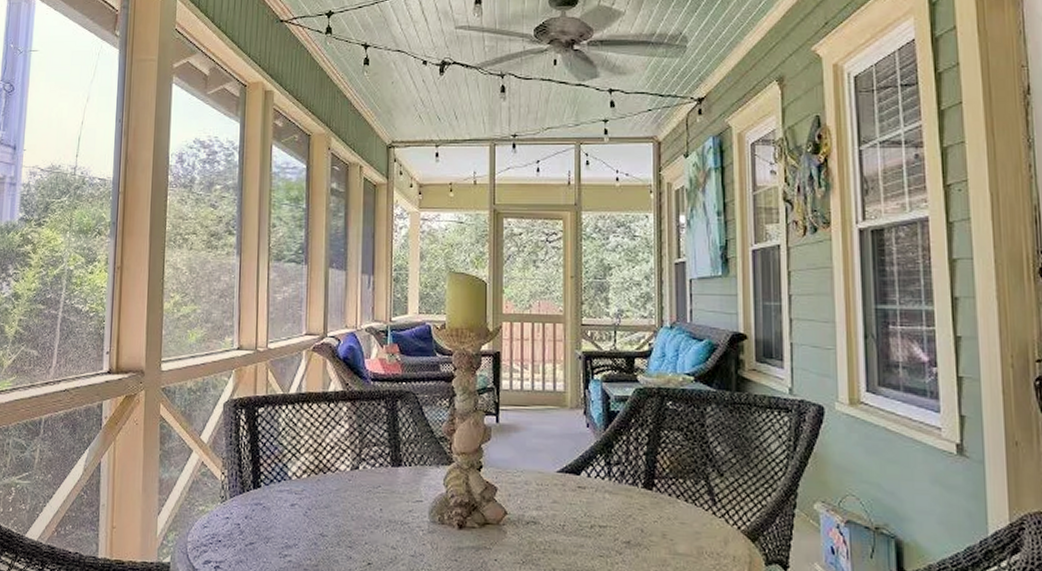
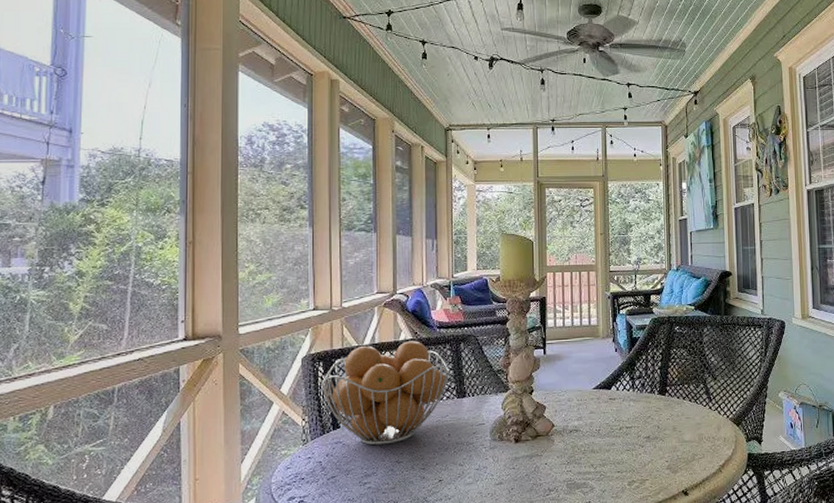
fruit basket: none [242,393,385,514] -> present [321,341,450,446]

